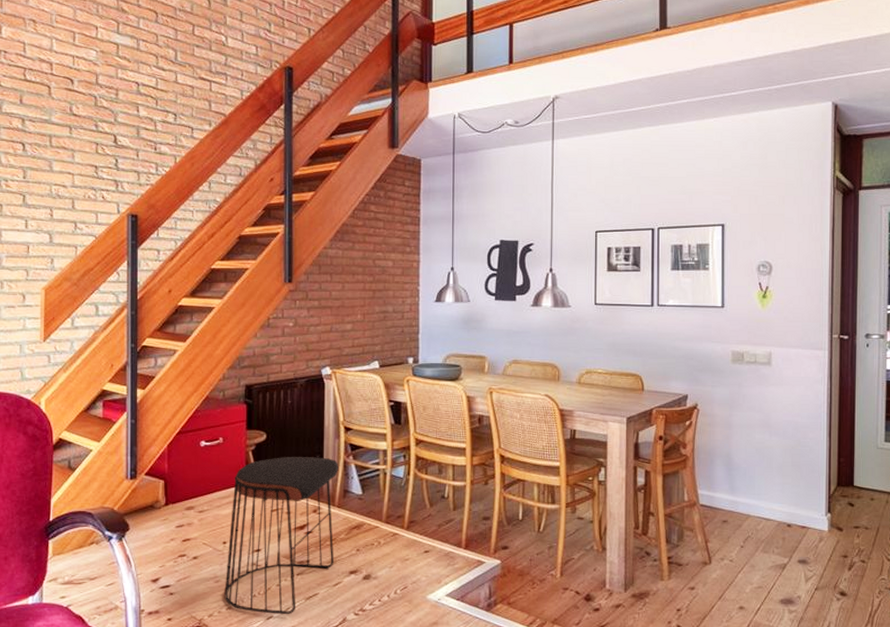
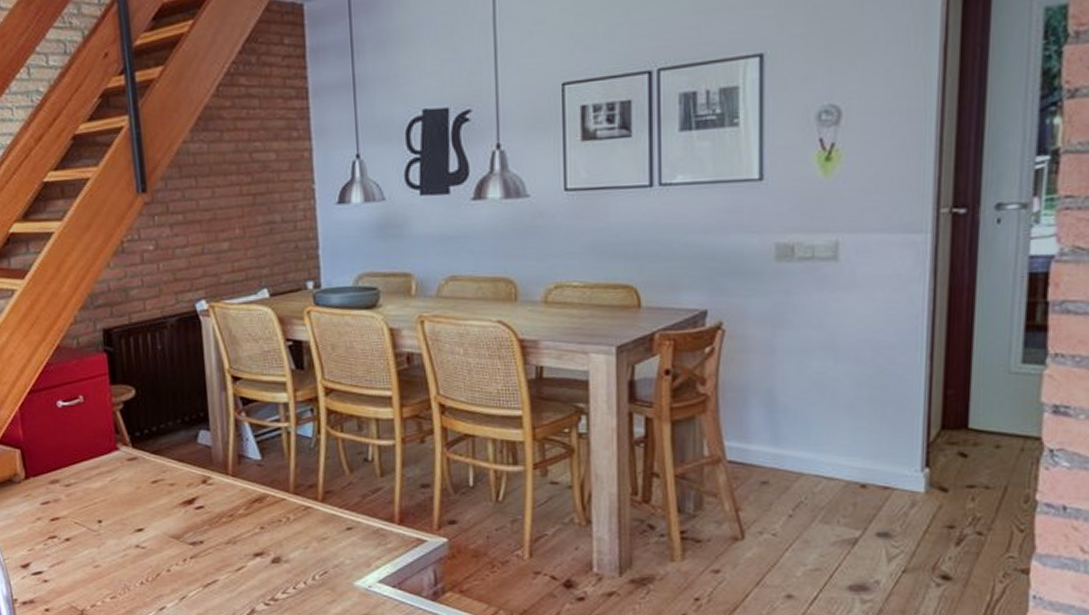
stool: present [224,457,339,615] -> none [102,415,234,605]

